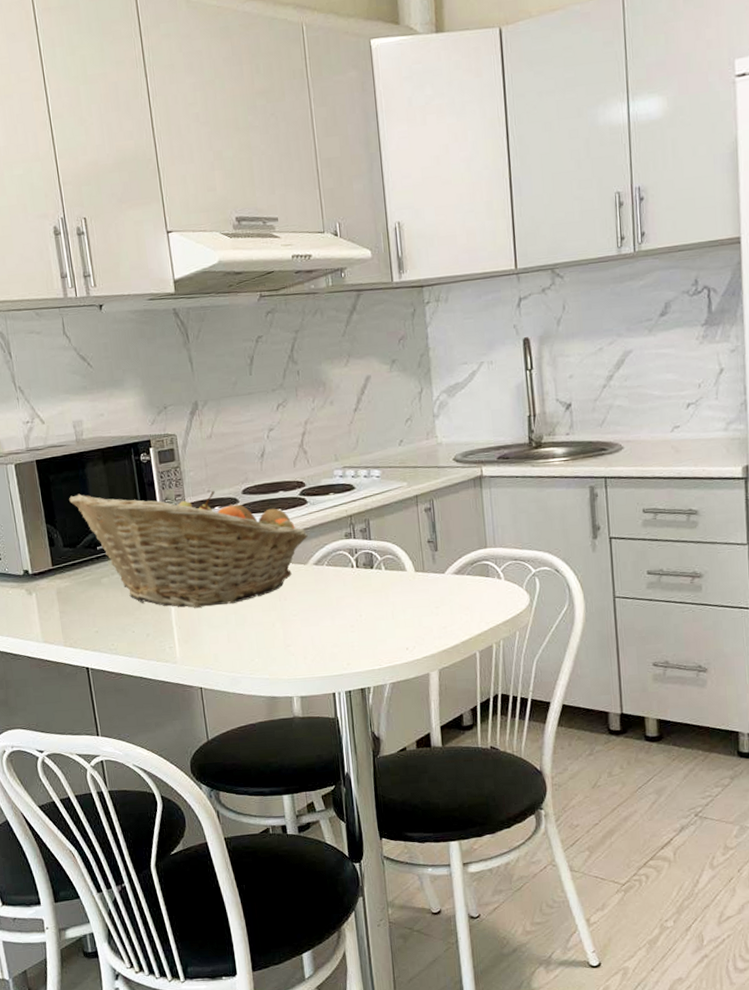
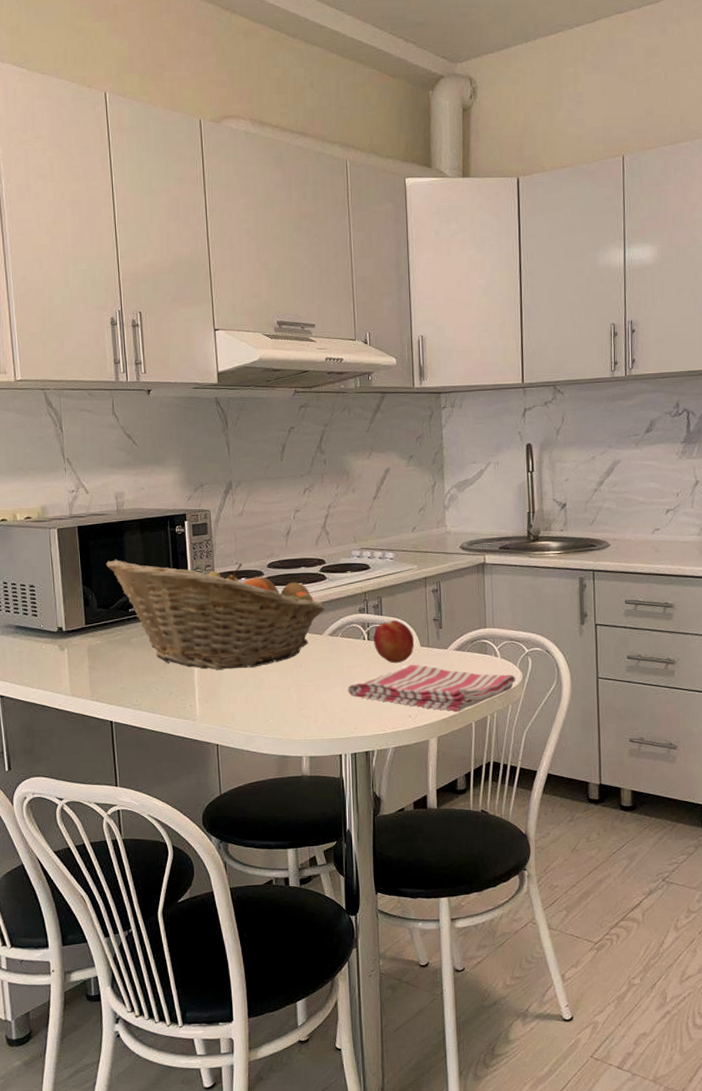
dish towel: none [338,592,523,642] -> present [348,664,516,712]
peach: none [362,544,408,592] -> present [373,620,415,664]

